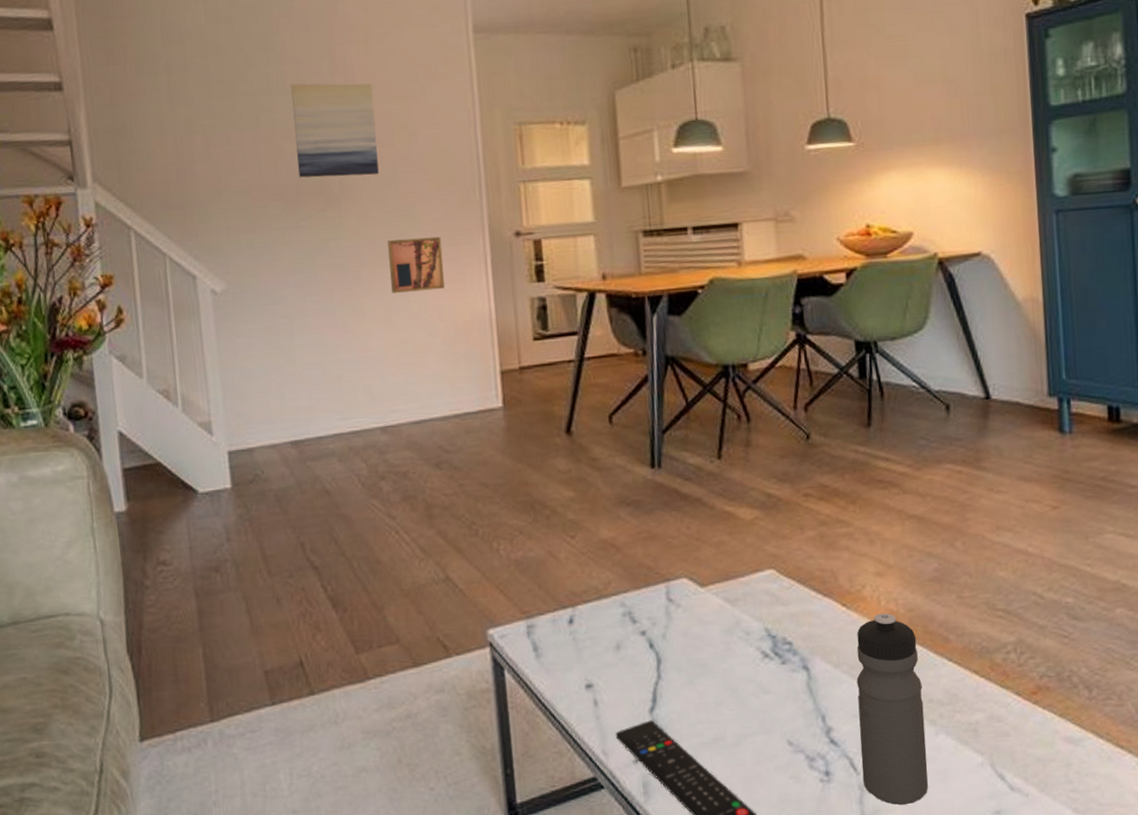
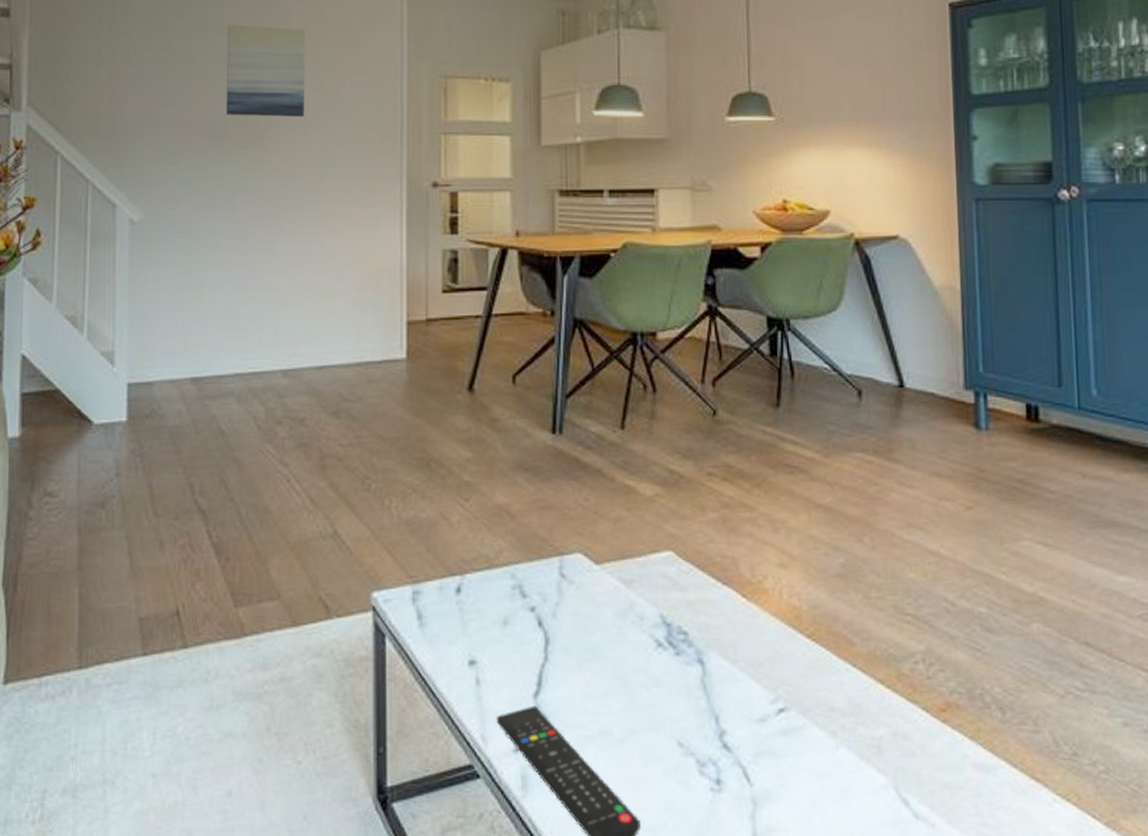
wall art: present [387,236,445,293] -> none [305,182,359,235]
water bottle: present [856,613,928,805] -> none [754,608,827,825]

